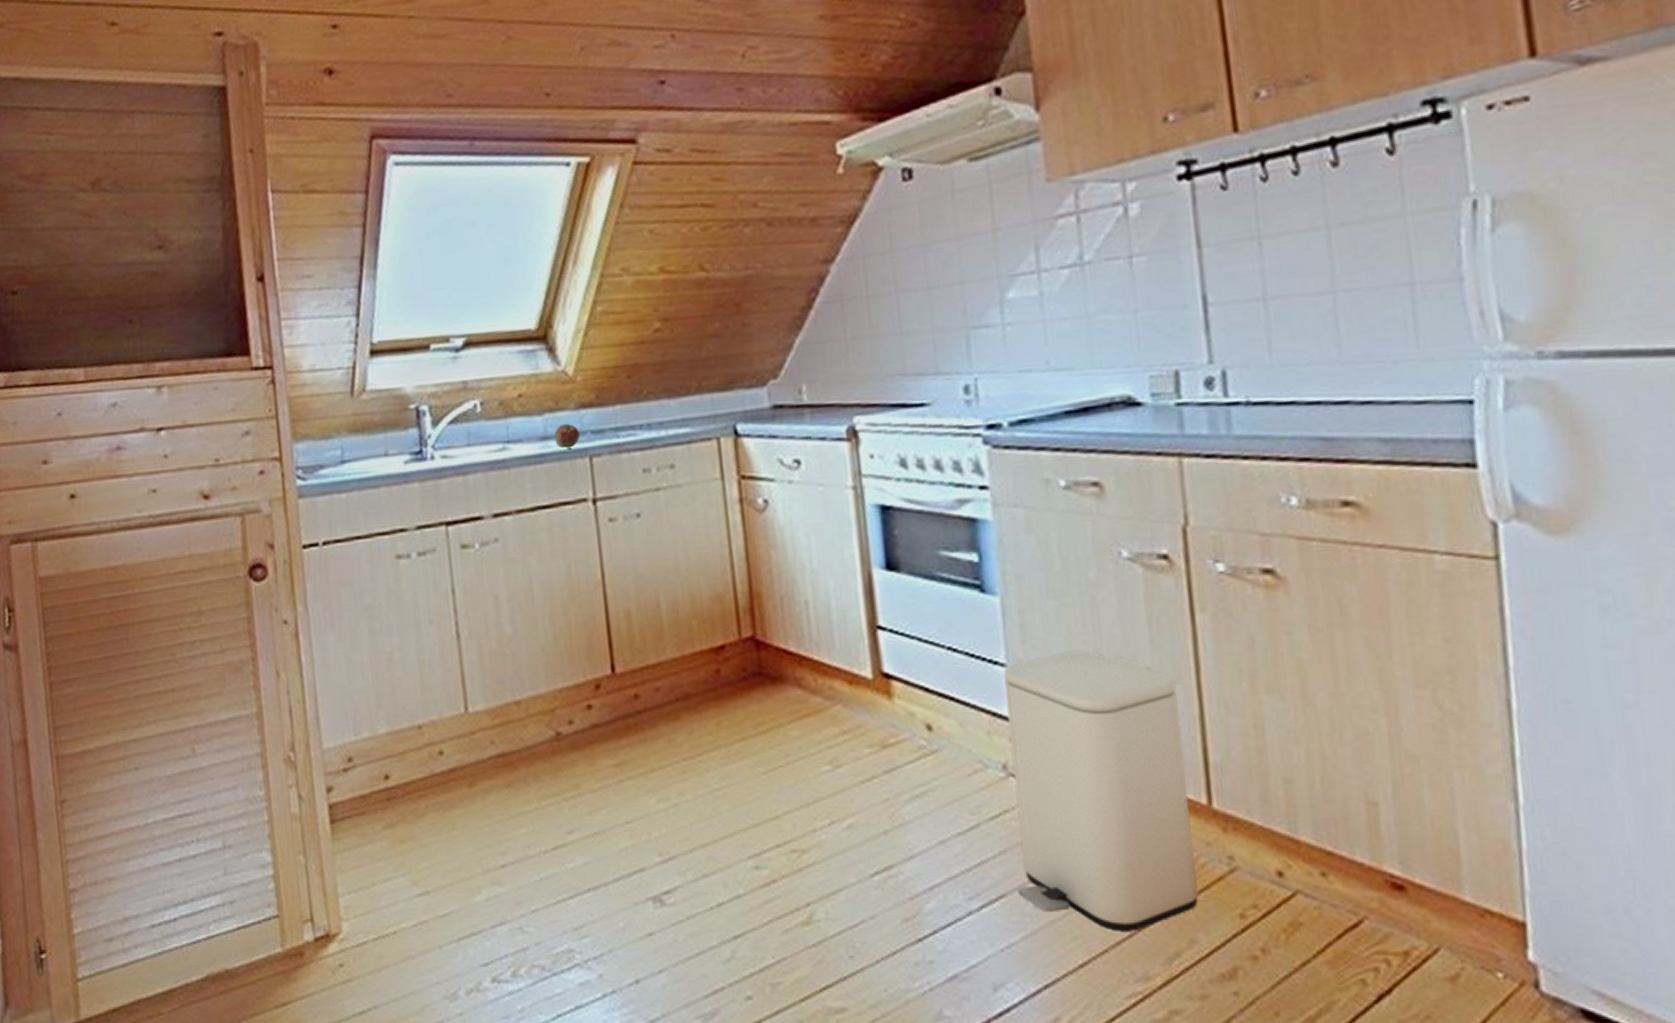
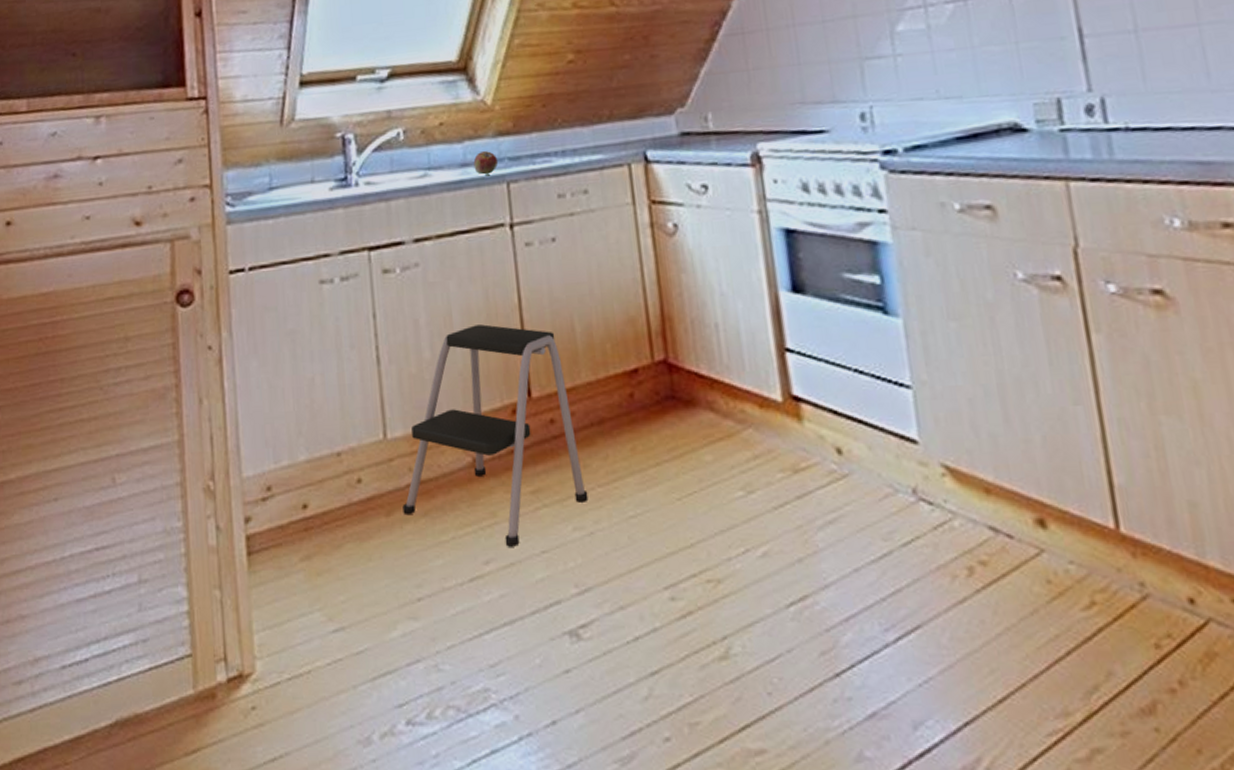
step stool: none [485,600,673,817] -> present [402,324,589,547]
pedal bin: present [1002,650,1198,931] -> none [908,372,1113,663]

